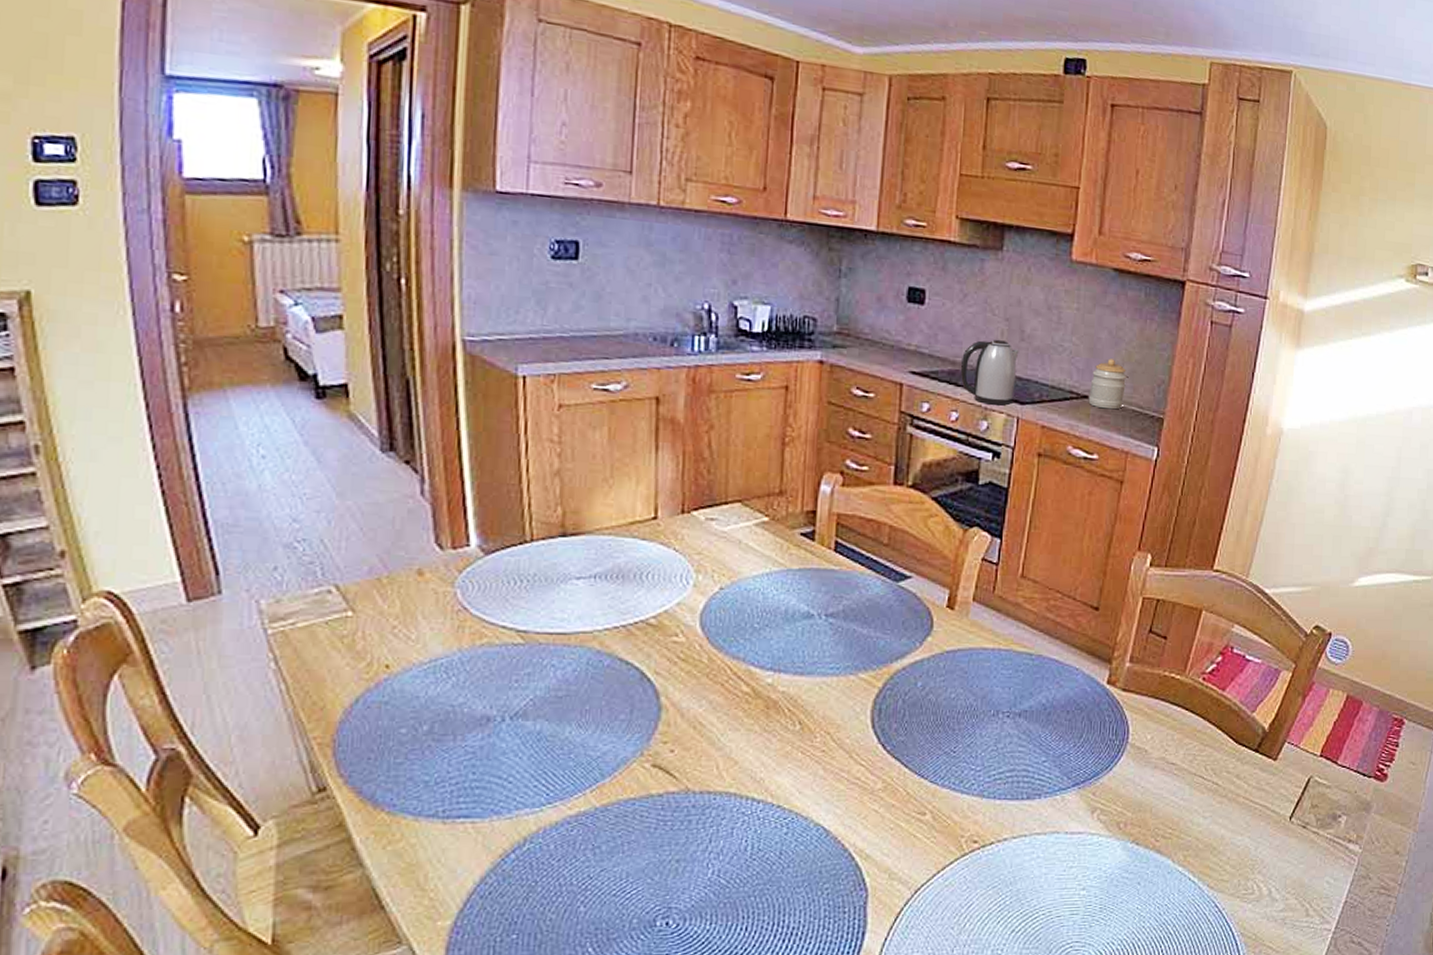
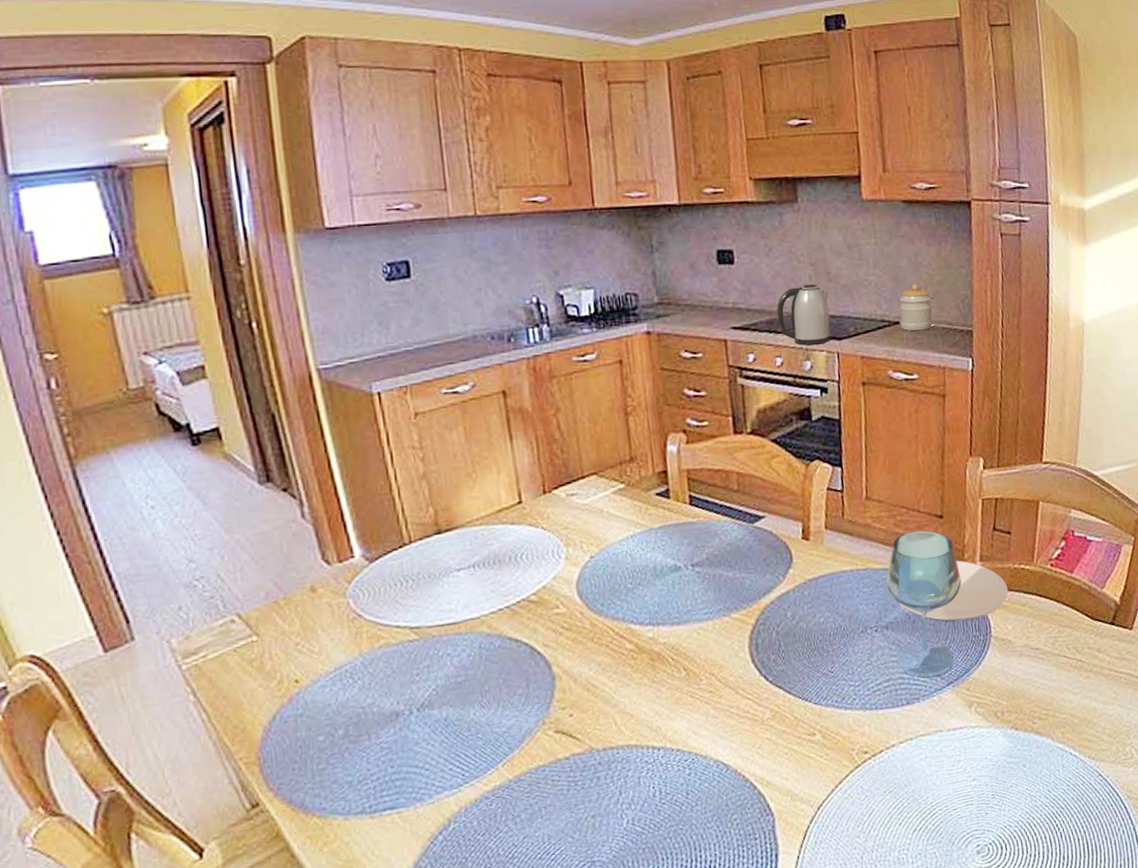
wine glass: none [1024,619,1107,775] -> present [885,530,962,678]
plate: none [1035,657,1154,721] -> present [897,560,1009,622]

